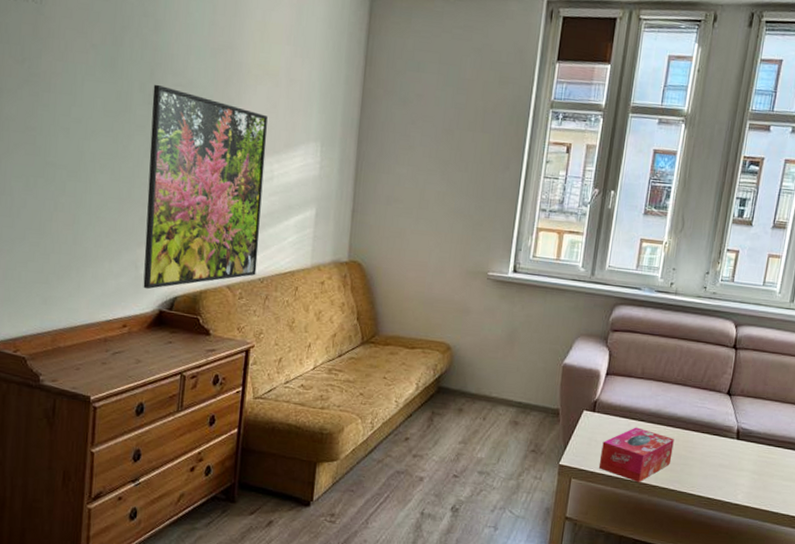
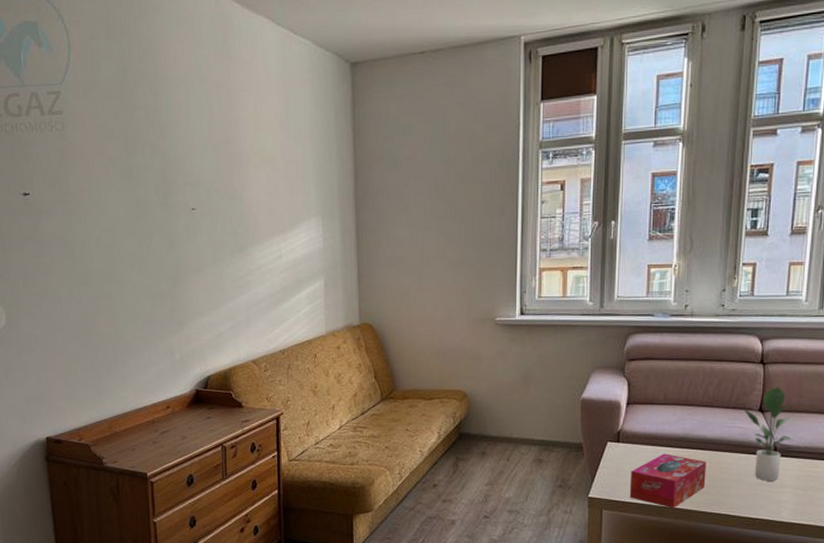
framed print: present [143,84,268,289] -> none [166,186,277,372]
potted plant: none [713,372,757,464] -> present [743,387,794,481]

